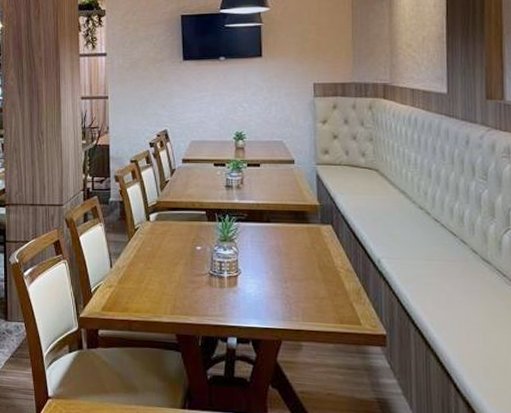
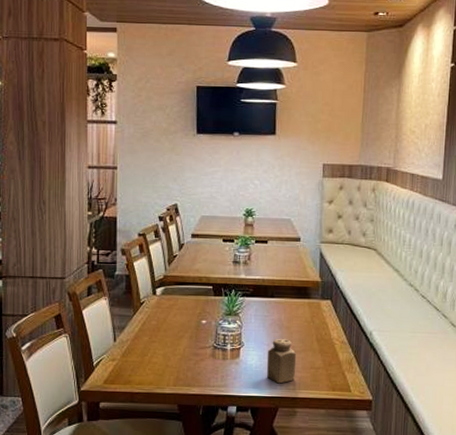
salt shaker: none [266,265,299,315] -> present [266,338,297,384]

